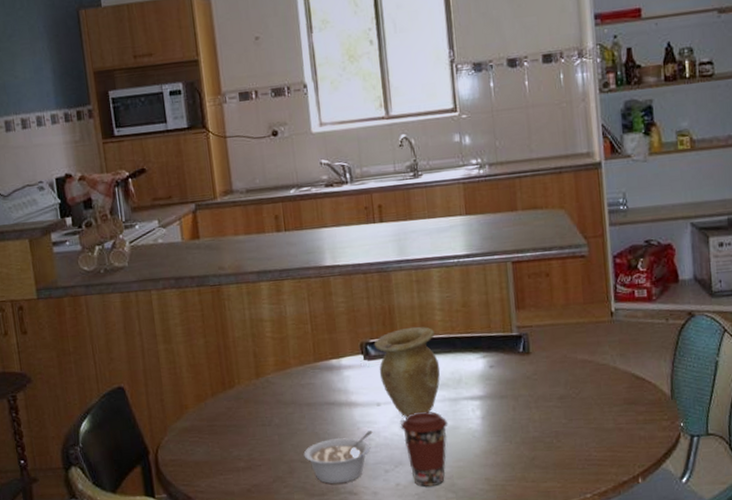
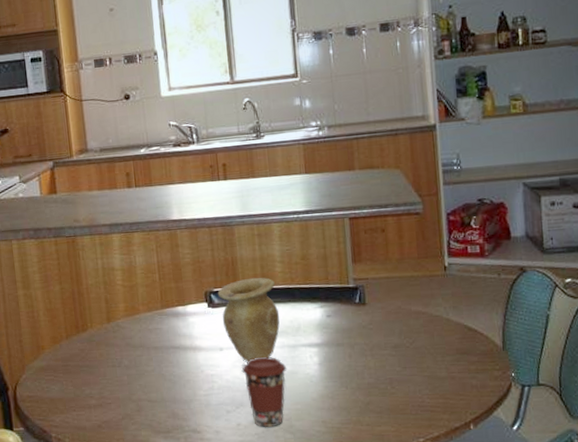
legume: present [303,430,373,484] -> none [150,373,216,423]

